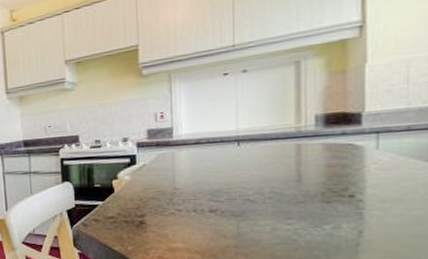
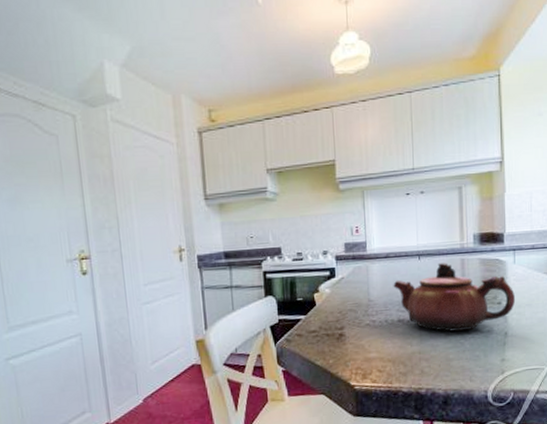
teapot: none [204,149,378,227] -> present [393,263,516,332]

